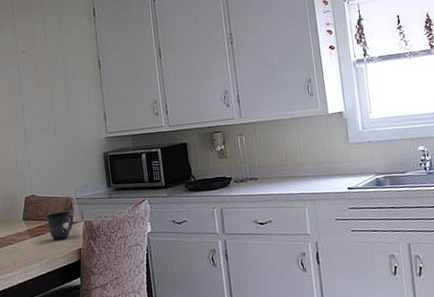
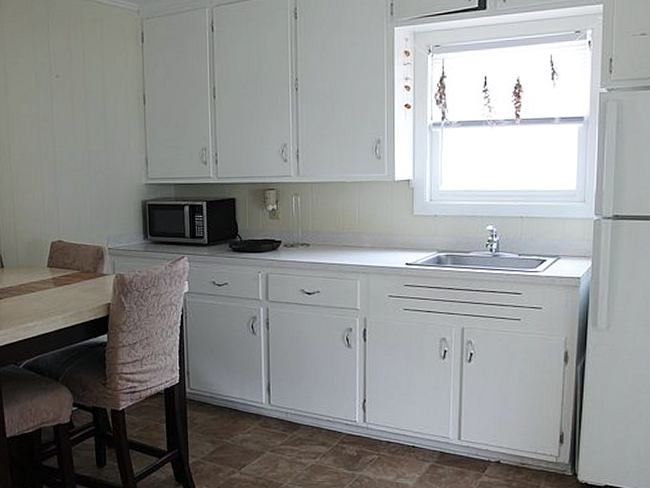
mug: present [46,211,74,240] -> none [73,262,104,292]

